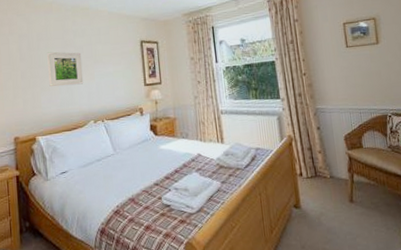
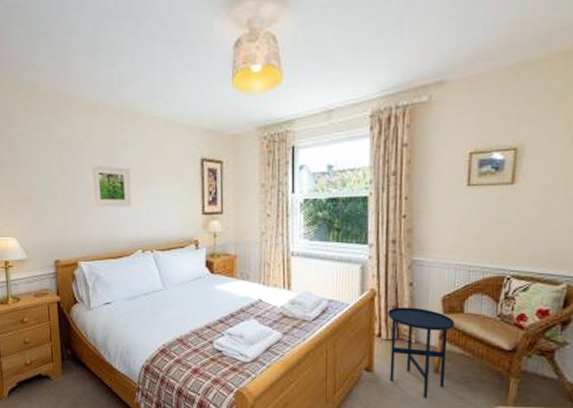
side table: none [304,147,360,227] -> present [388,307,455,399]

